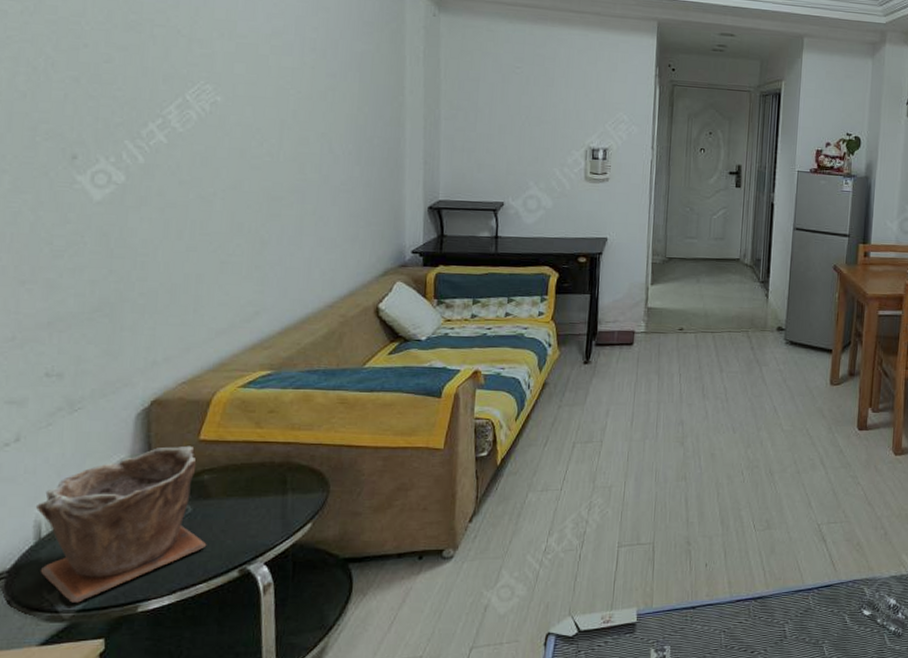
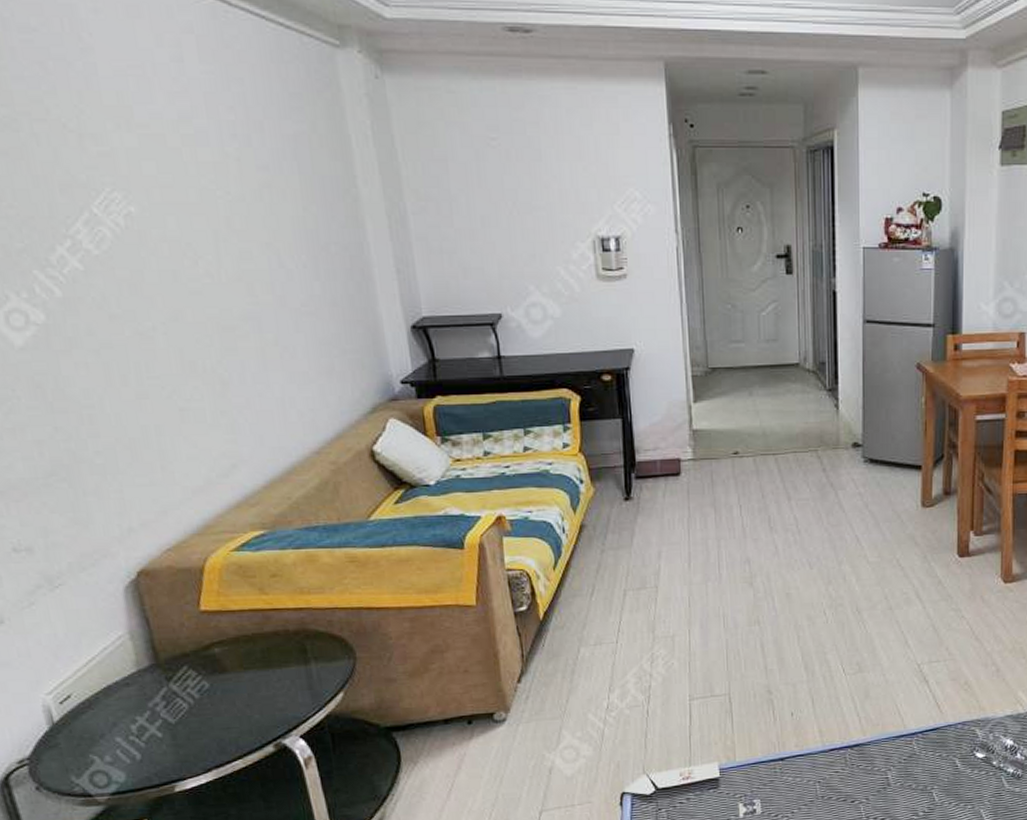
plant pot: present [35,445,207,603] -> none [39,618,234,786]

